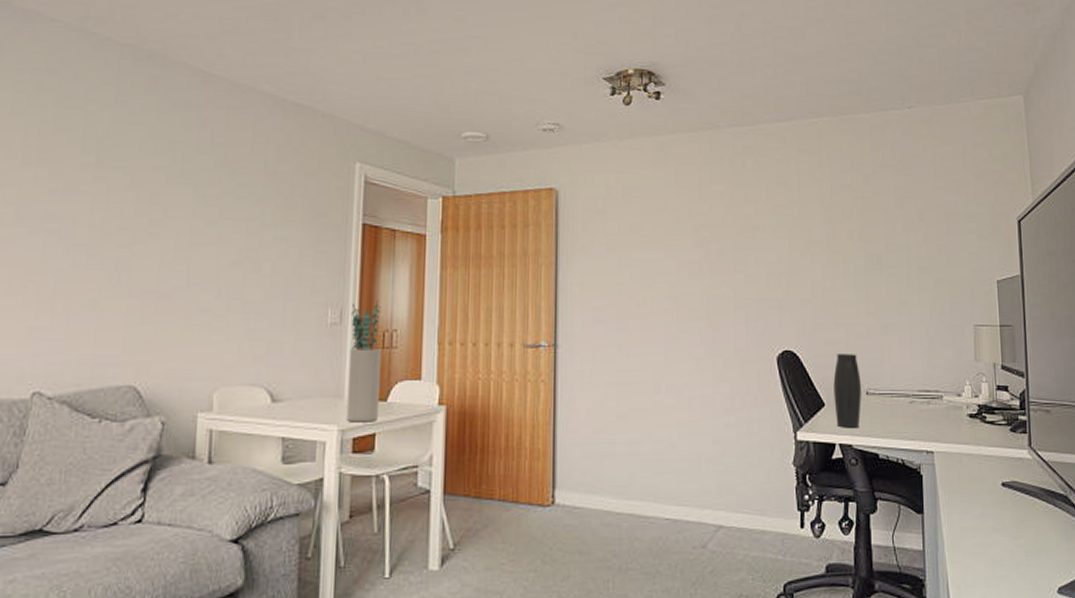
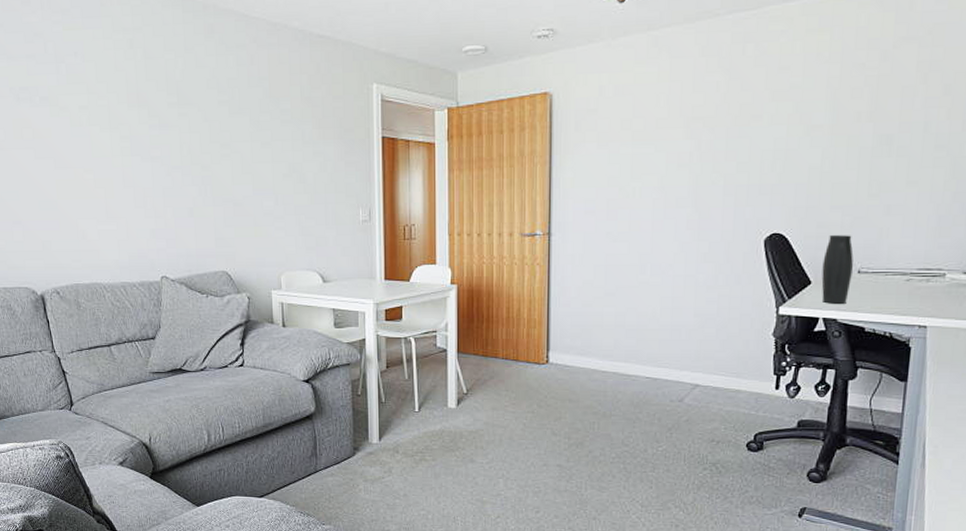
vase: present [346,300,382,423] -> none [377,200,404,298]

